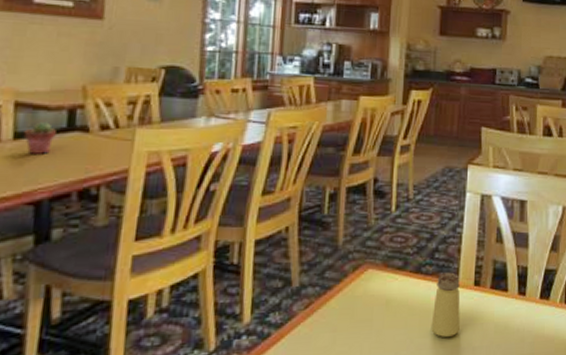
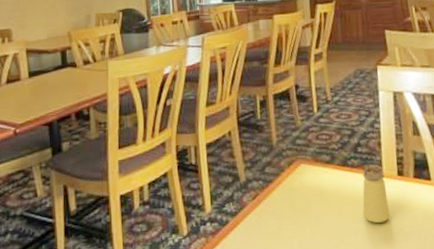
potted succulent: present [23,122,56,154] -> none [35,62,55,87]

